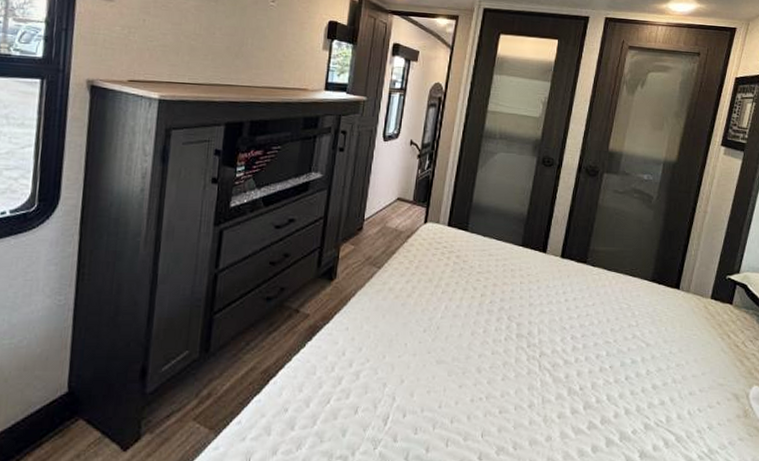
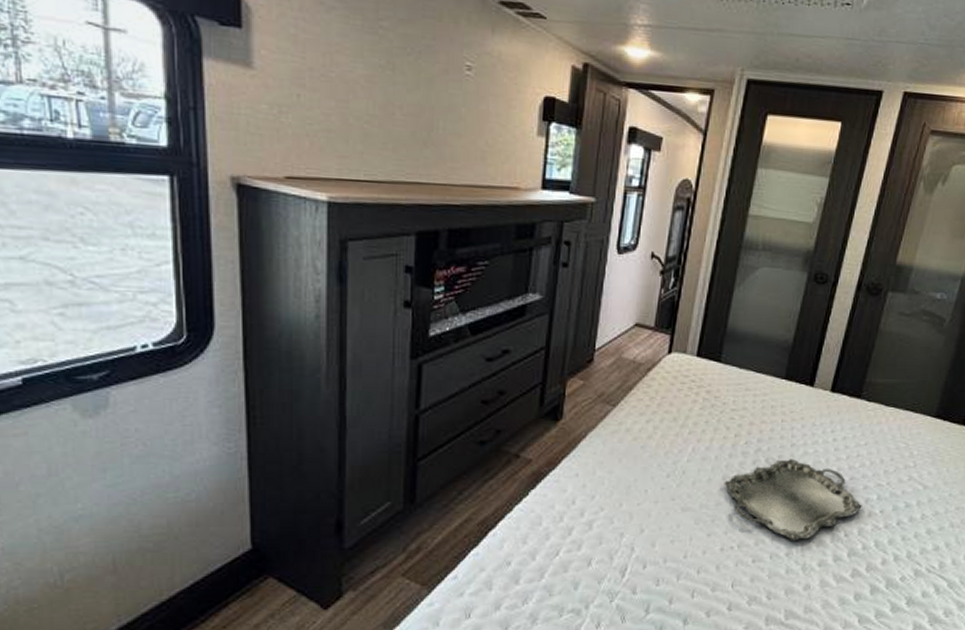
serving tray: none [473,317,594,394] -> present [724,459,862,541]

